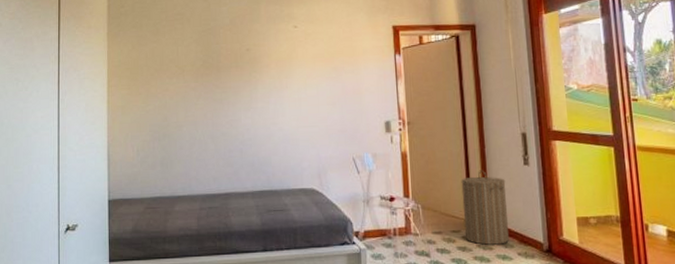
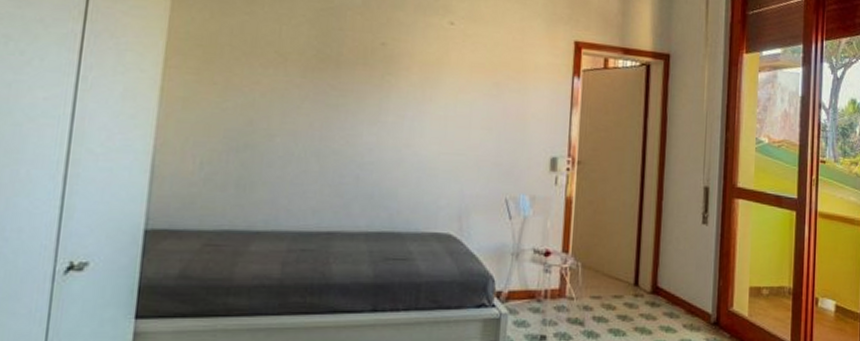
laundry hamper: present [461,170,510,245] -> none [627,226,680,314]

